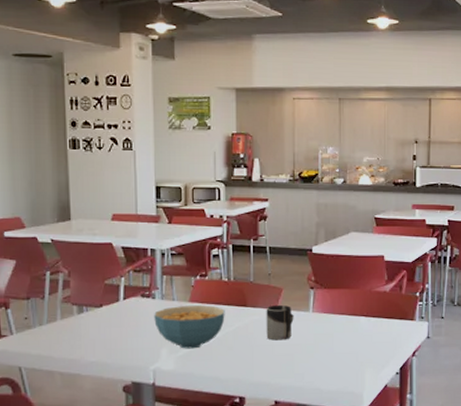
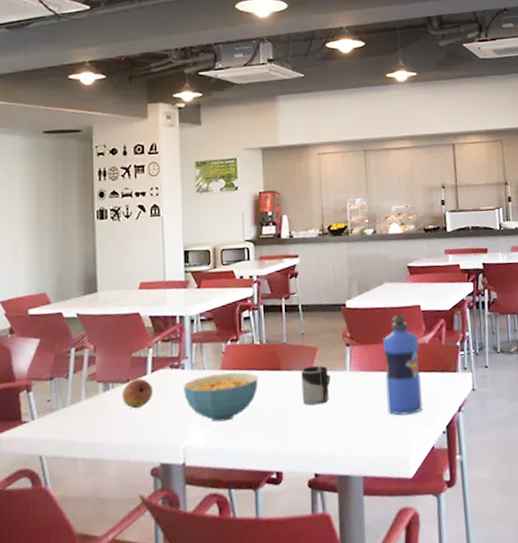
fruit: none [95,304,125,332] -> present [121,378,153,409]
water bottle: none [346,262,380,356] -> present [383,314,423,416]

